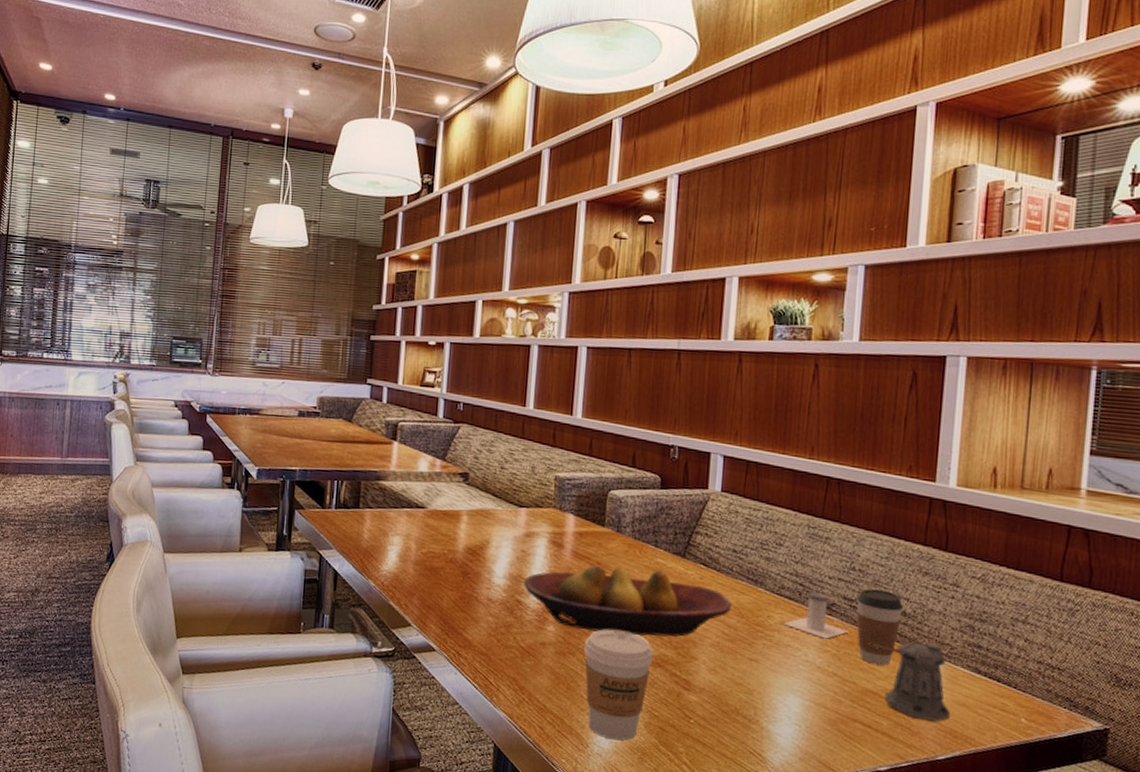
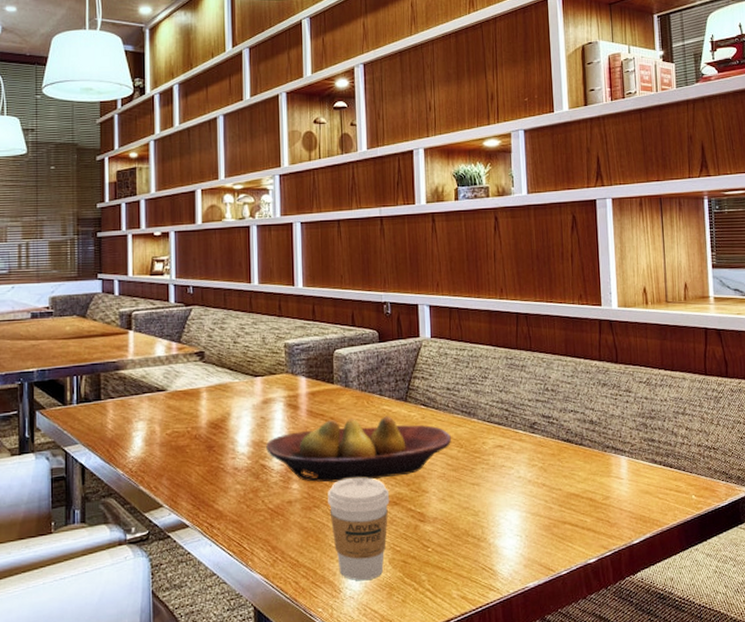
salt shaker: present [783,592,848,639] -> none [496,415,550,455]
coffee cup: present [856,588,904,665] -> none [553,404,591,470]
pepper shaker: present [868,642,950,721] -> none [566,444,638,511]

